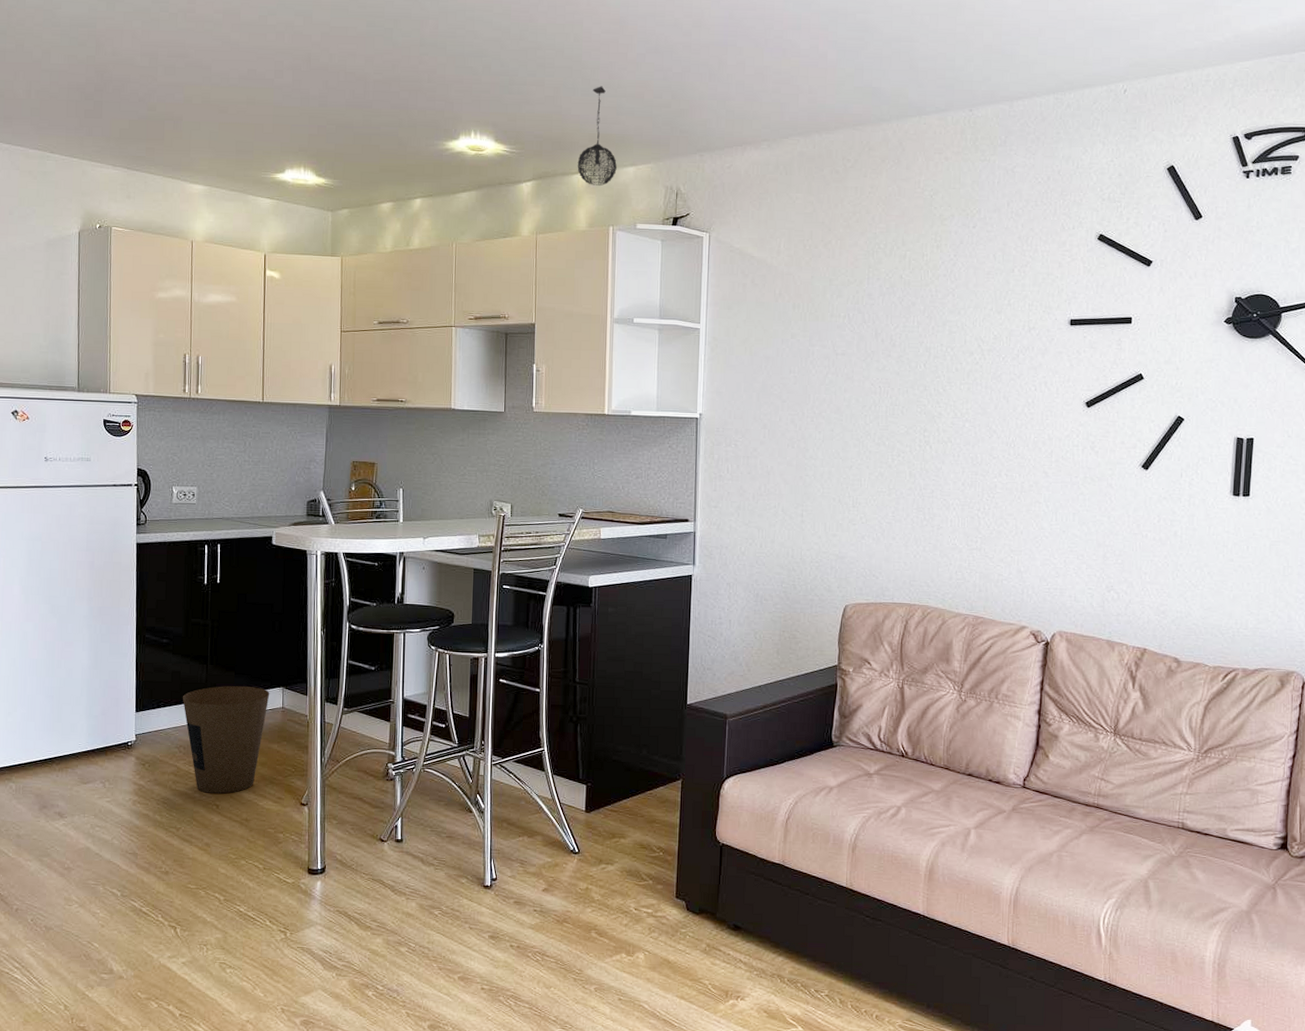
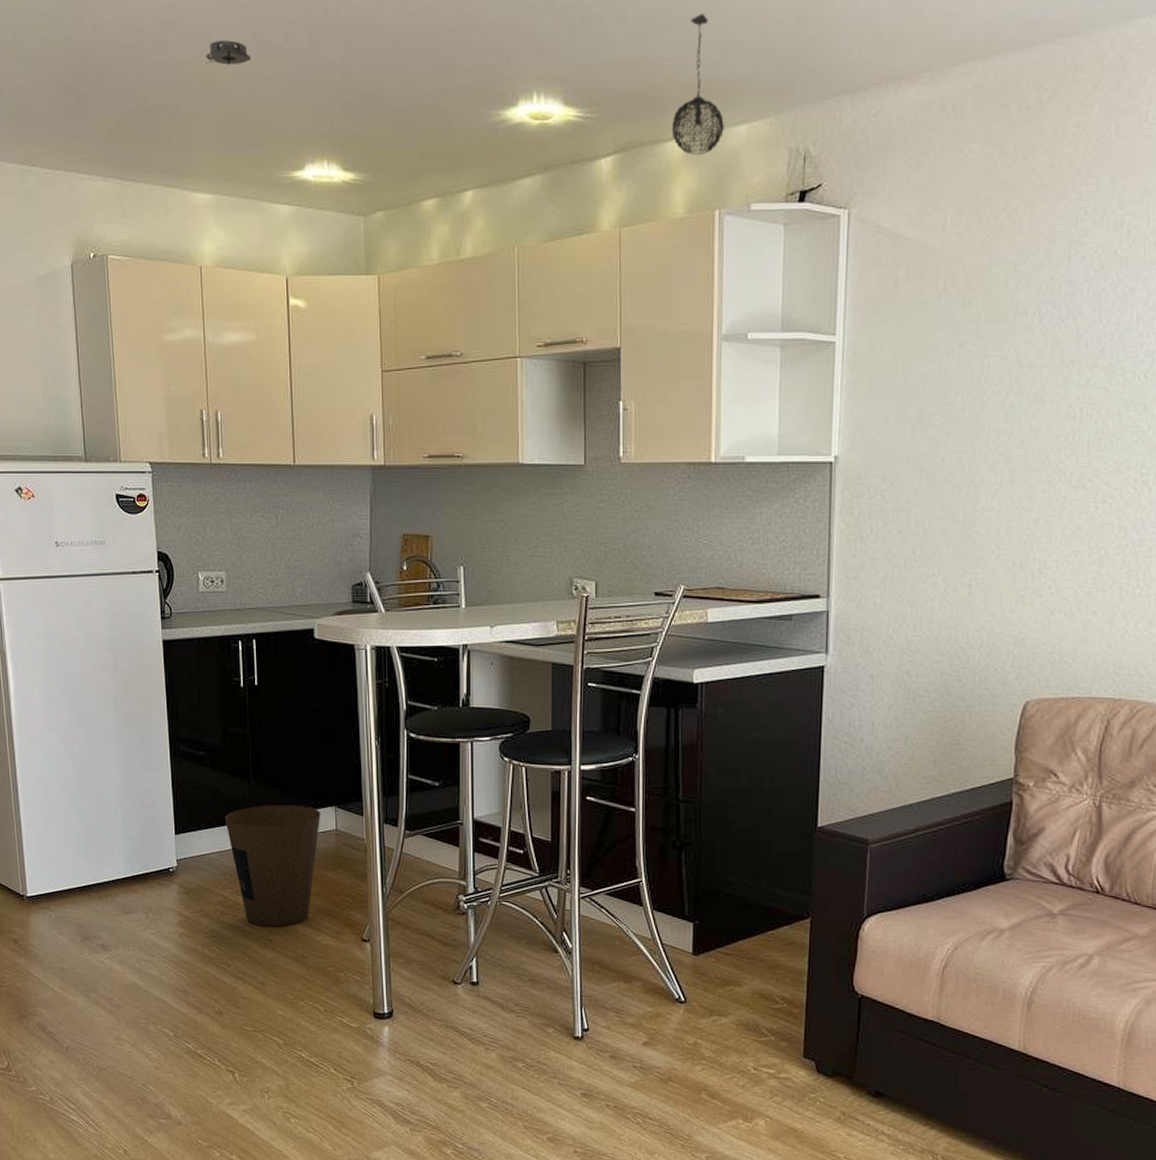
smoke detector: none [206,71,246,90] -> present [205,40,252,65]

